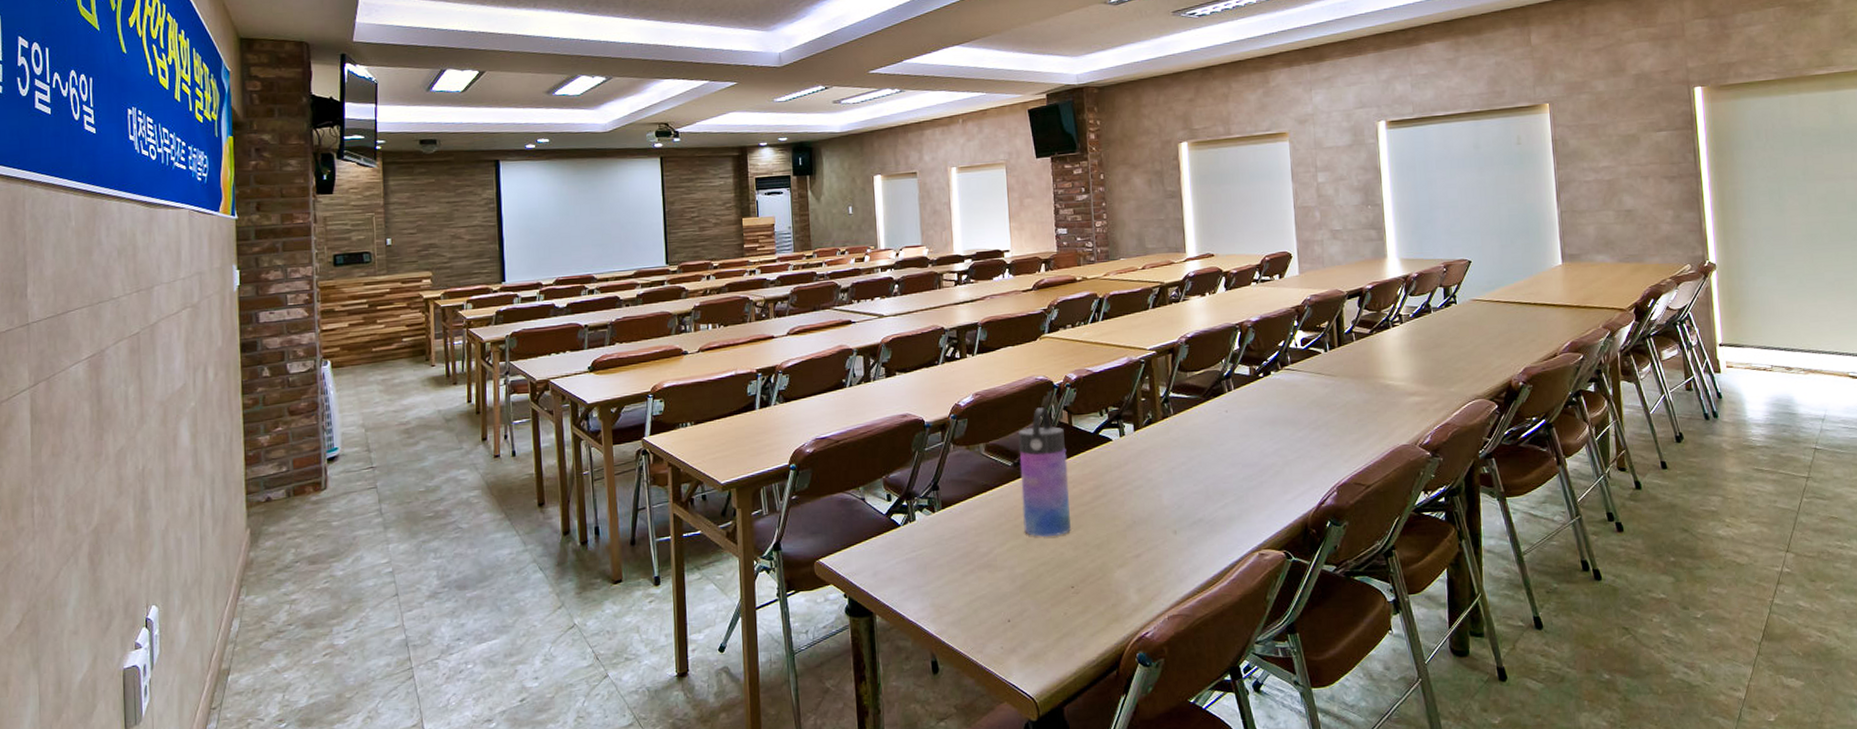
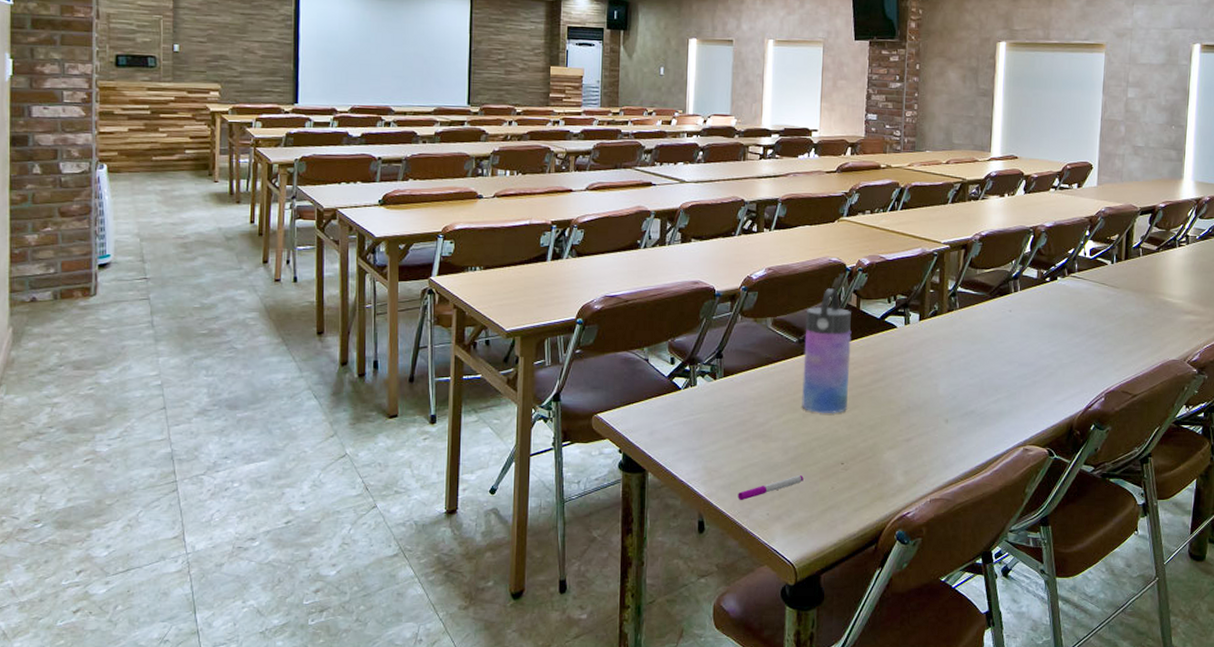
pen: none [969,604,1035,636] -> present [738,475,804,501]

